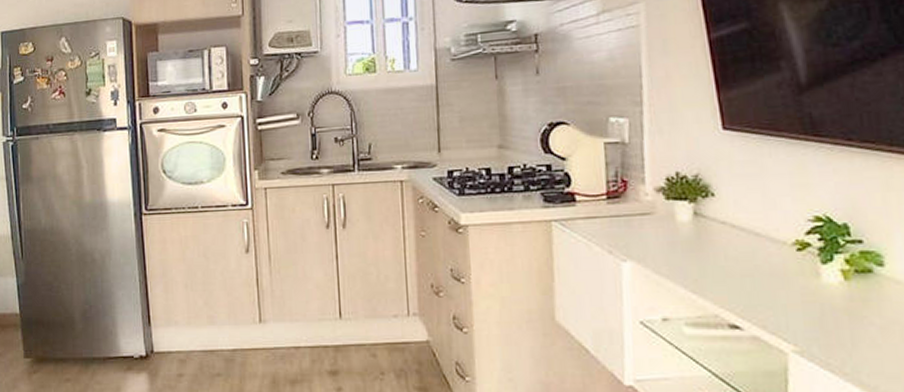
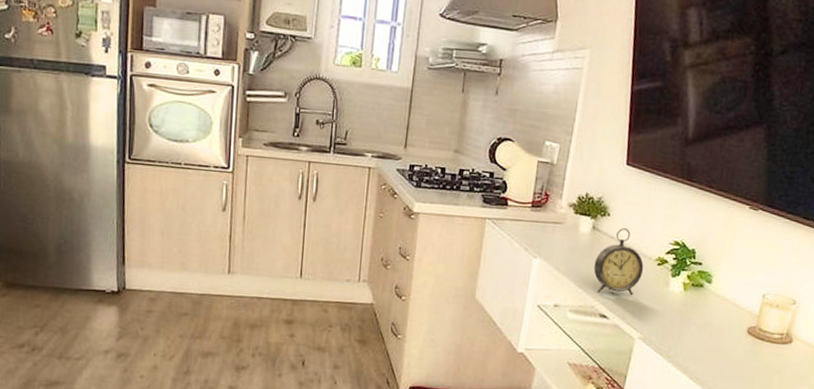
alarm clock: none [706,209,779,297] -> present [593,228,644,296]

